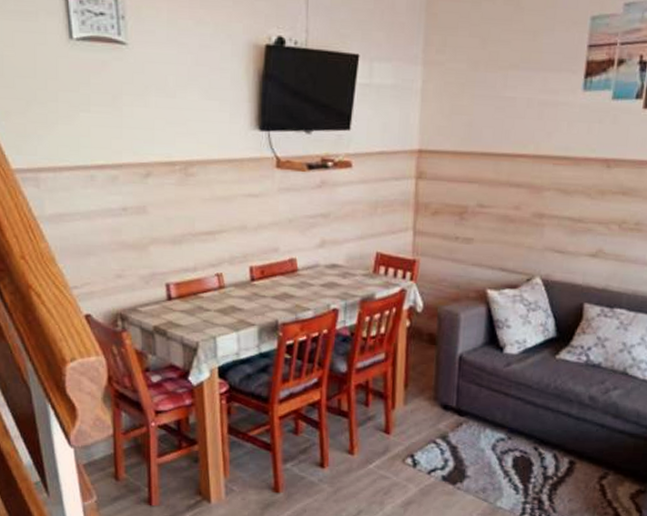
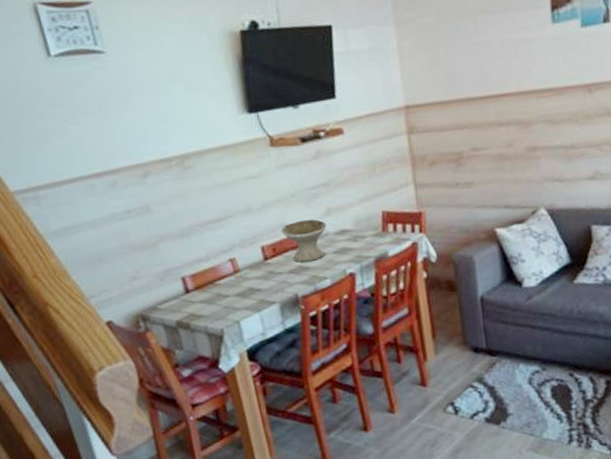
bowl: none [272,247,318,290] -> present [281,219,327,263]

